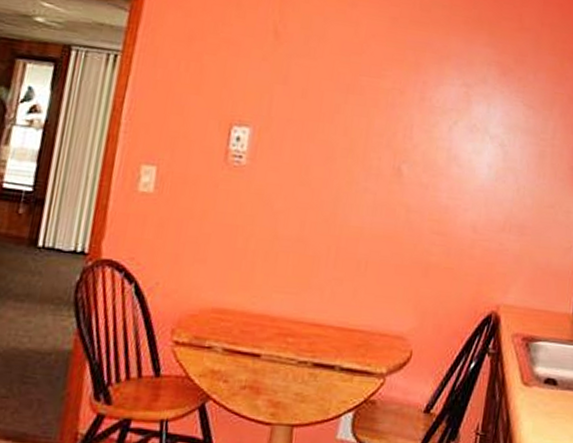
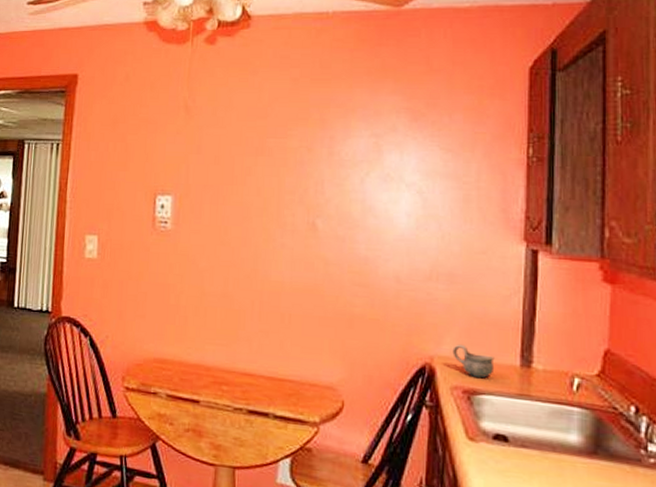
mug: none [517,293,553,325] -> present [452,344,495,378]

